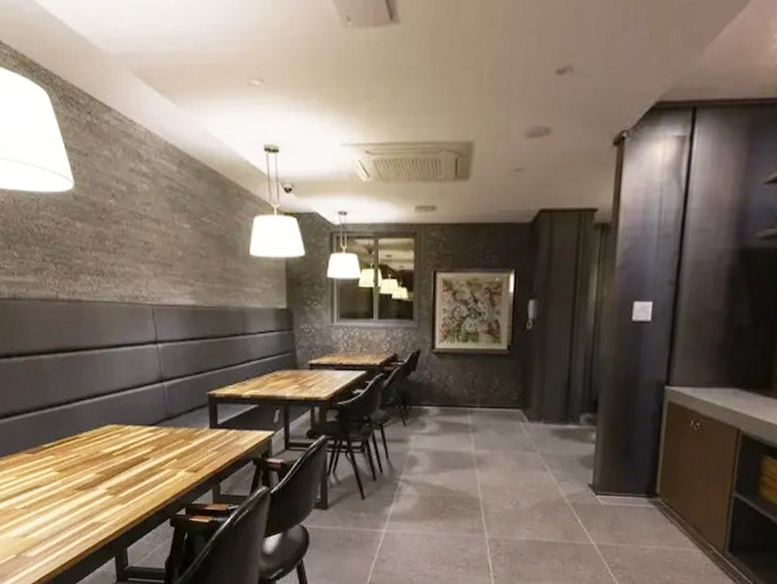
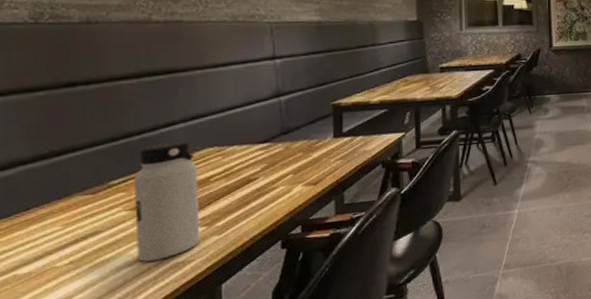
water bottle: none [59,415,109,518] -> present [134,140,200,262]

